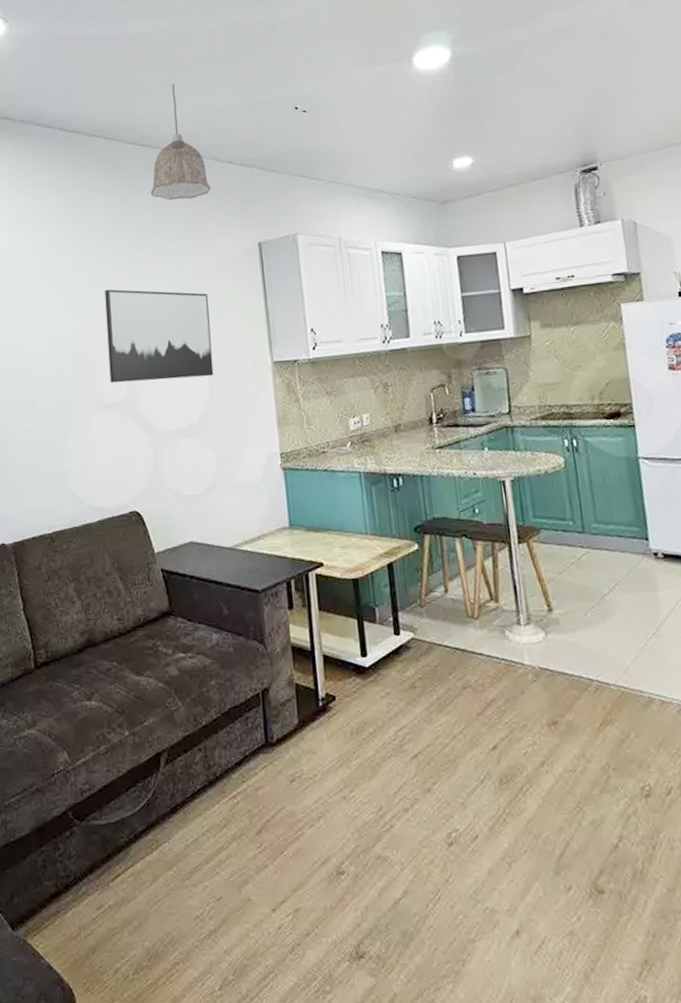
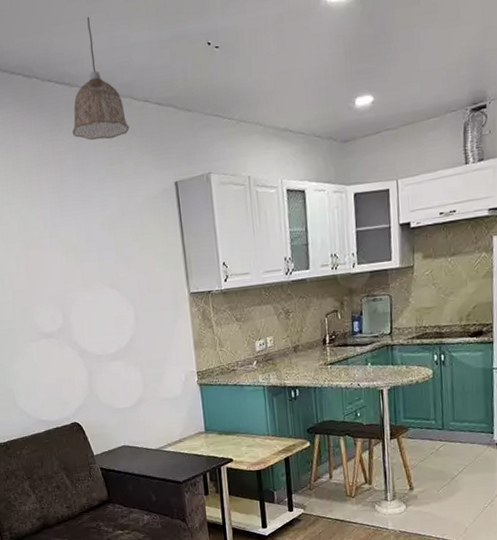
wall art: present [105,289,214,384] -> none [36,228,138,315]

